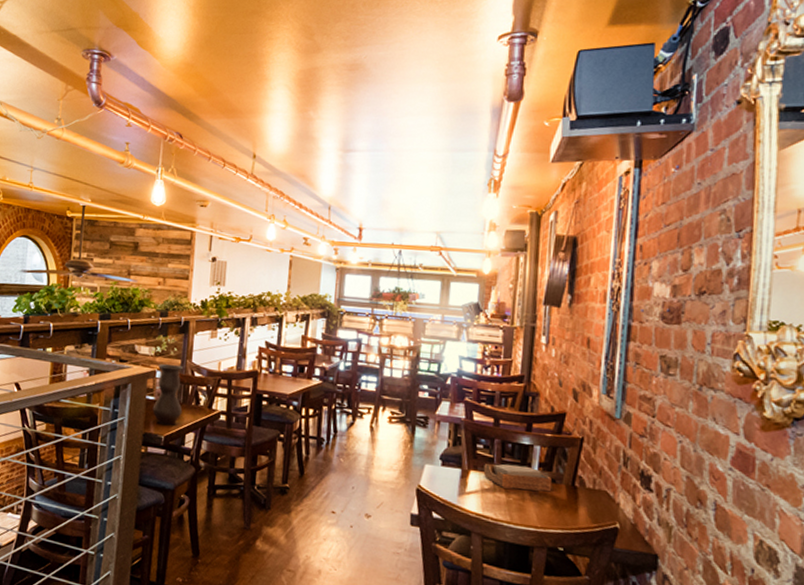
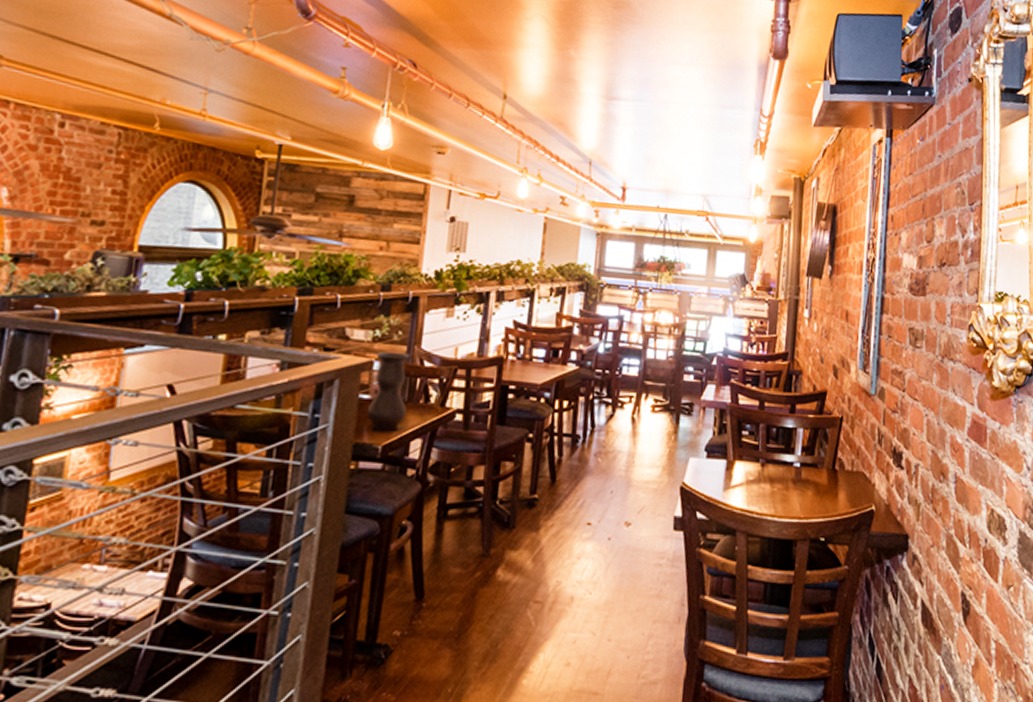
napkin holder: present [483,463,553,492] -> none [748,450,815,479]

